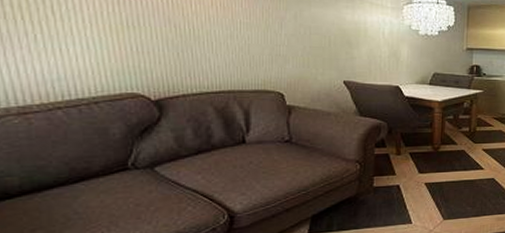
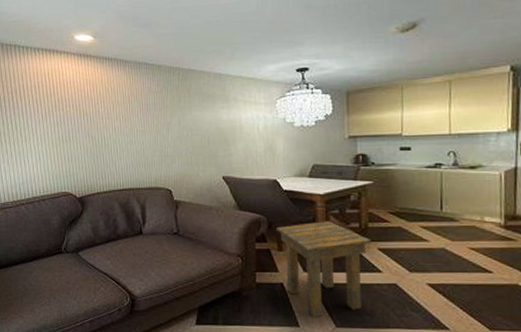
side table: none [396,126,478,214] -> present [277,221,372,318]

